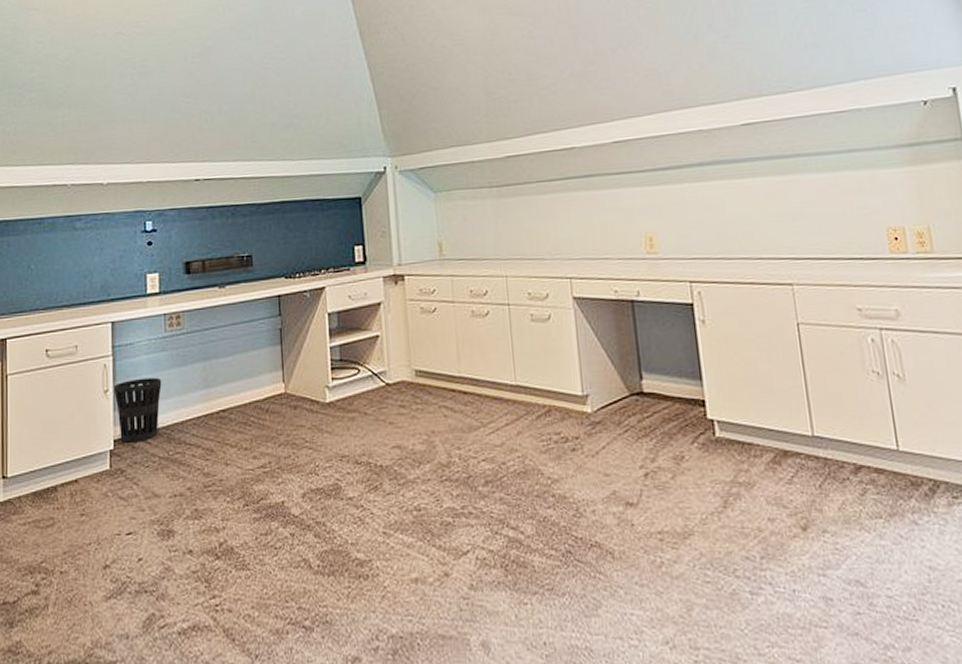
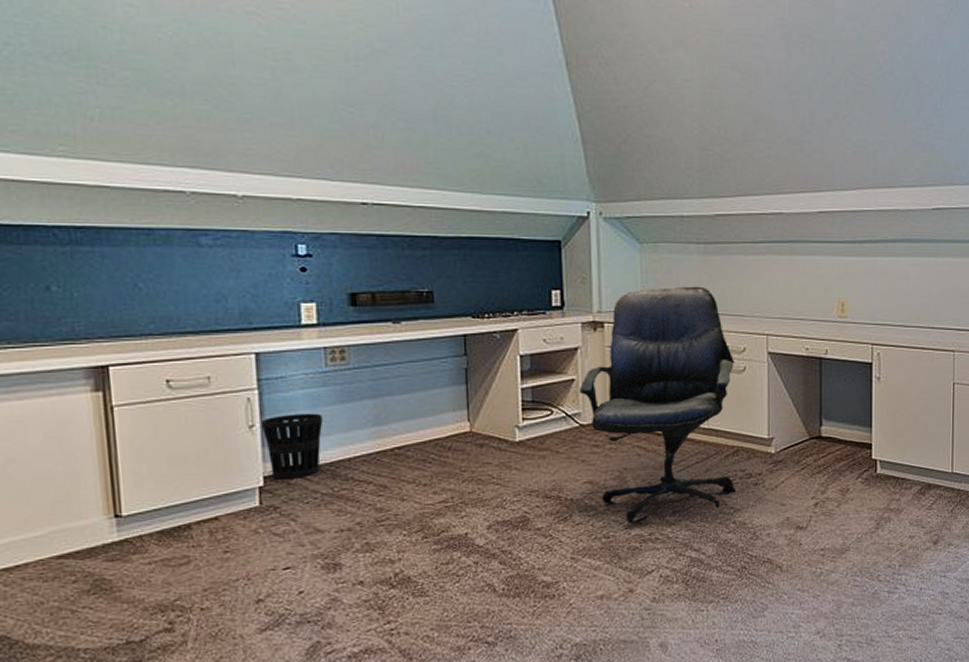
office chair: none [383,231,553,495] -> present [579,286,736,524]

